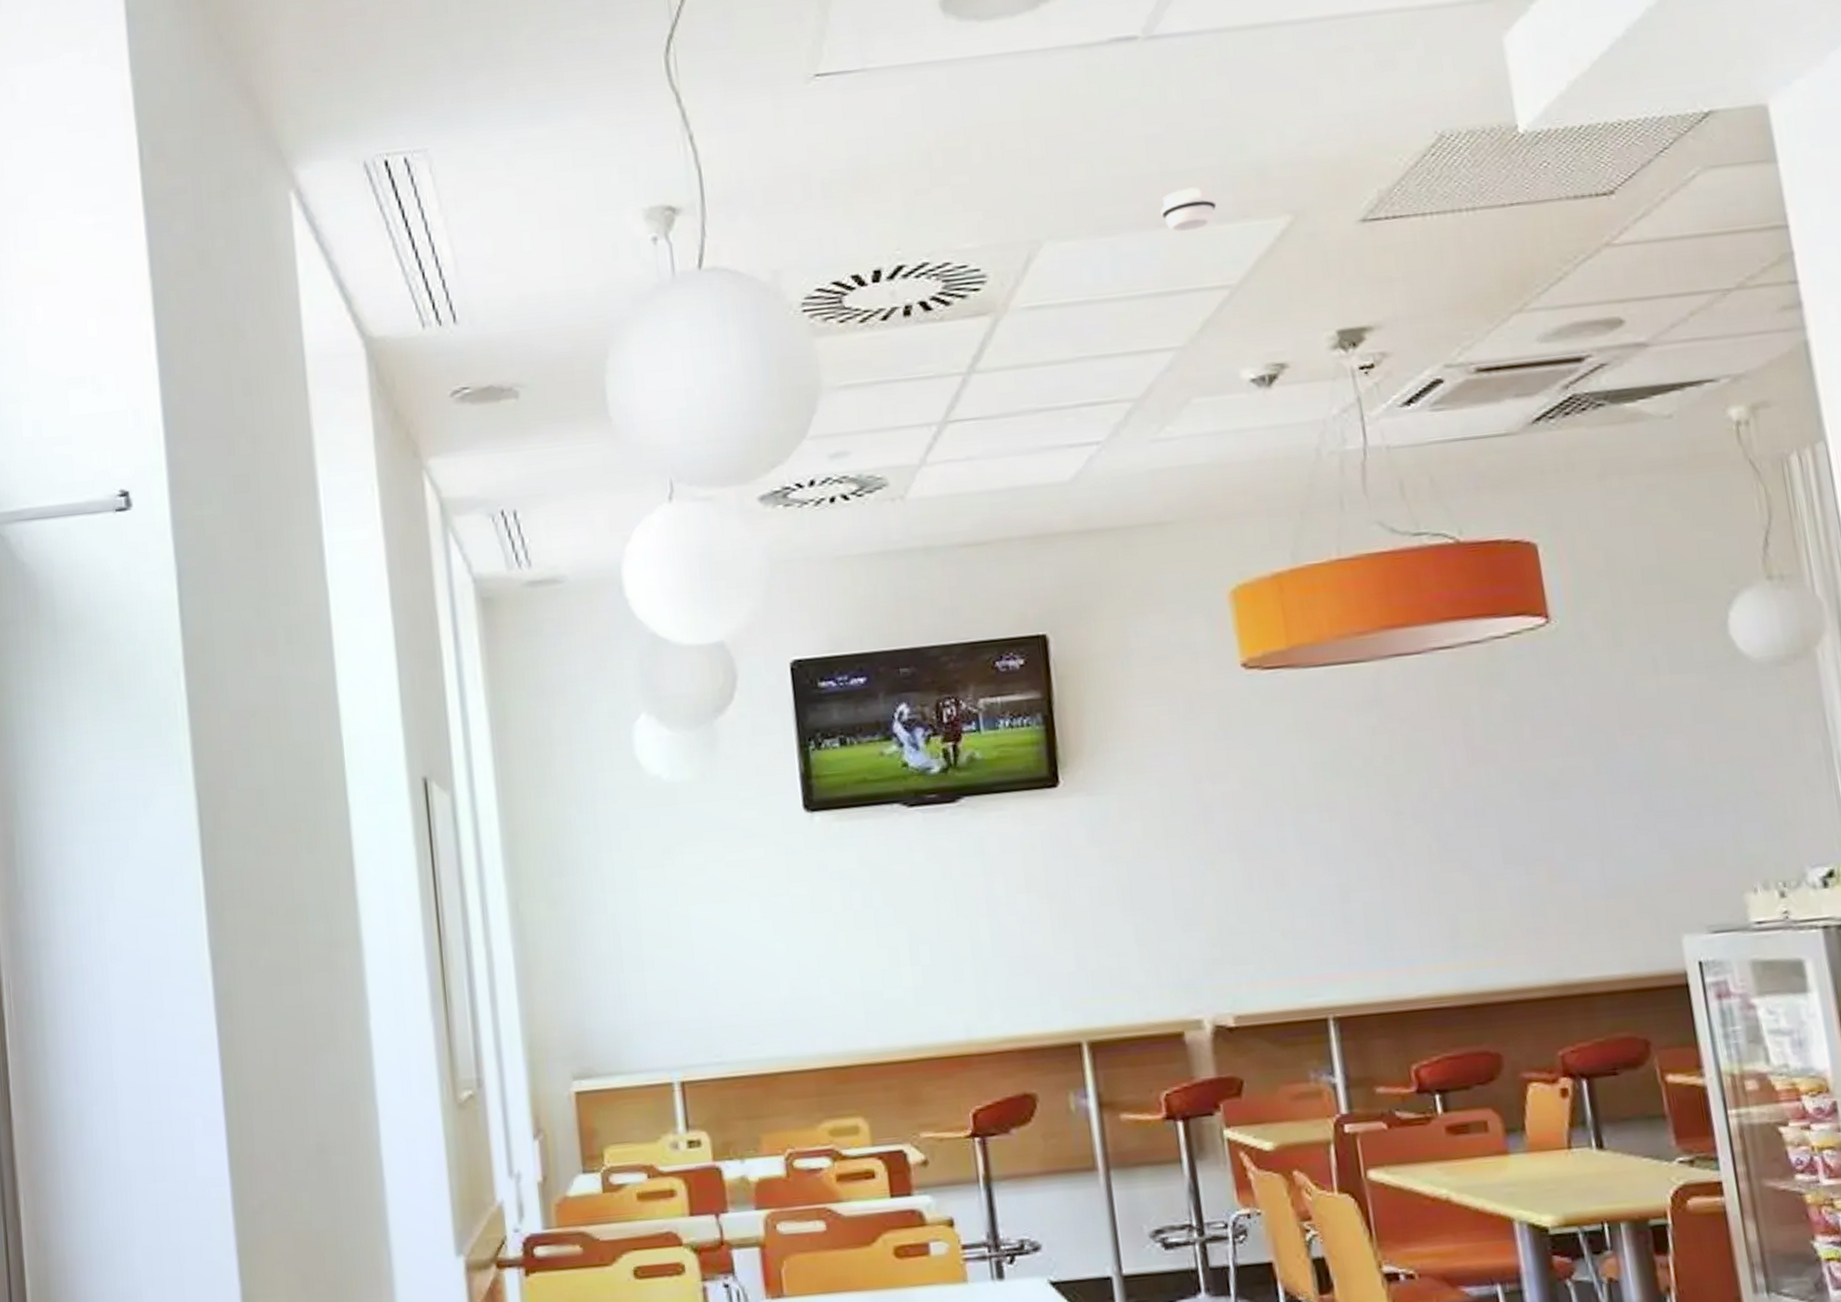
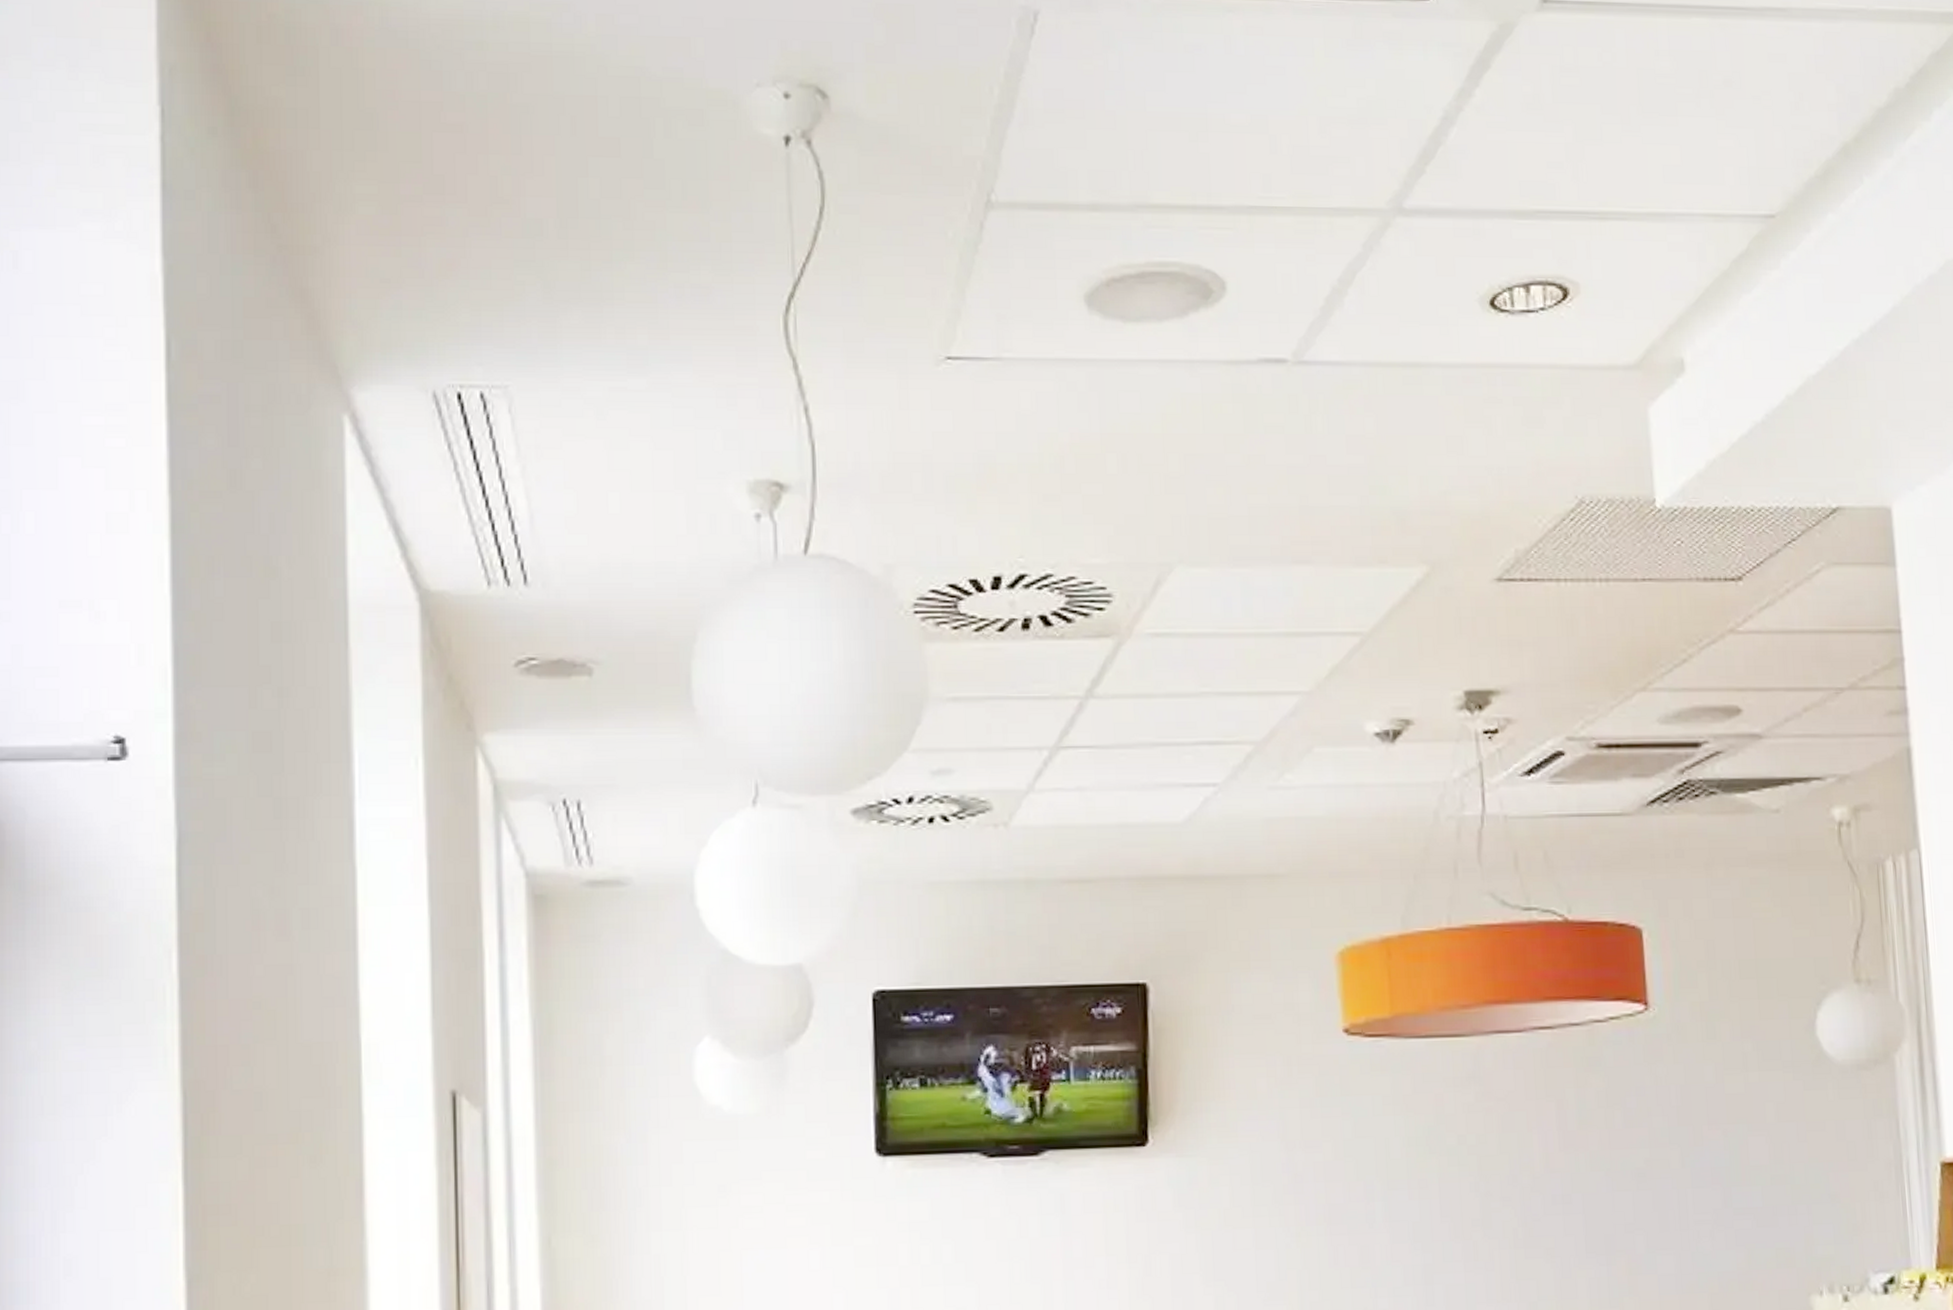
smoke detector: present [1160,187,1217,232] -> none [1297,526,1354,571]

